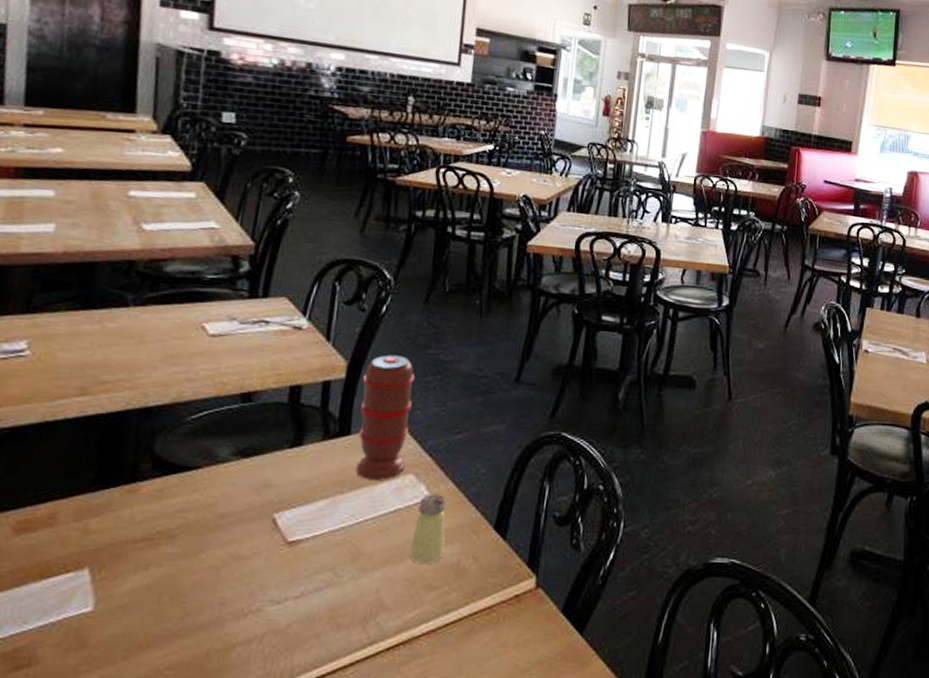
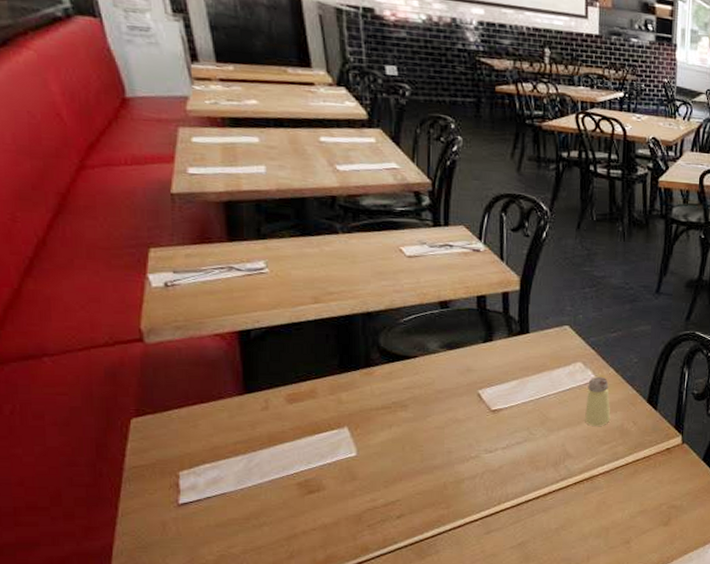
spice grinder: present [356,354,416,480] -> none [533,271,576,367]

